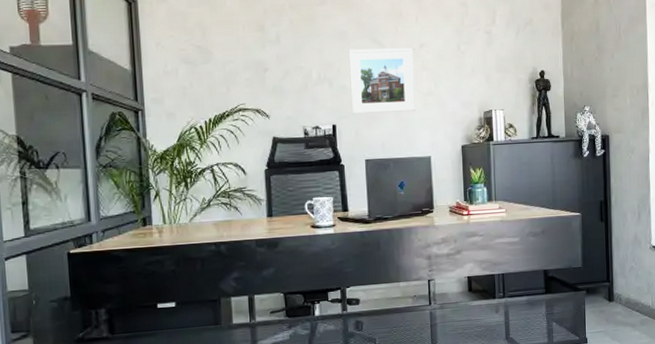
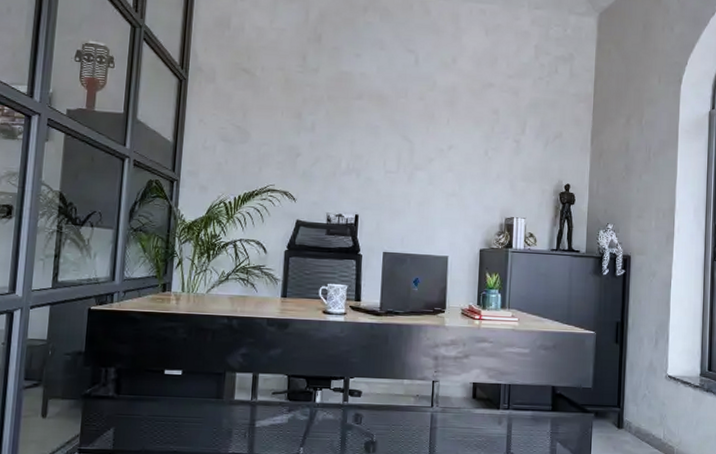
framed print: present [348,48,415,115] -> none [375,143,441,211]

